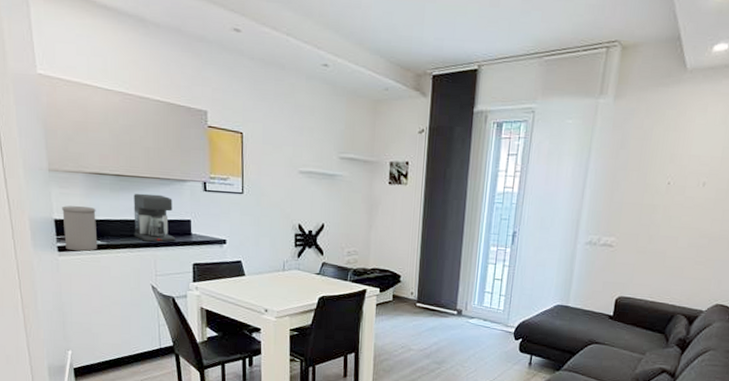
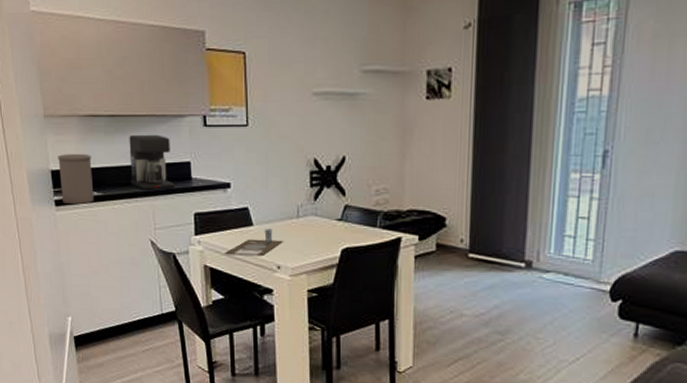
place setting: none [220,279,270,301] -> present [225,229,283,255]

